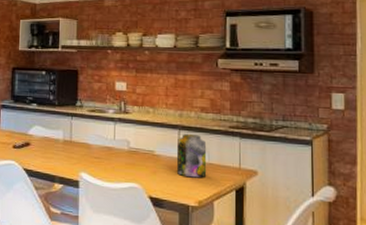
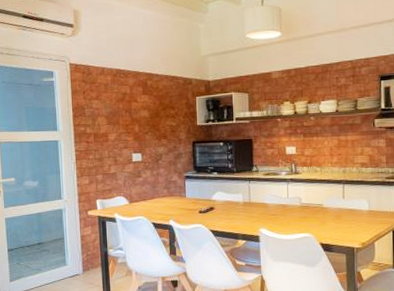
jar: present [176,134,207,178] -> none [341,187,368,224]

